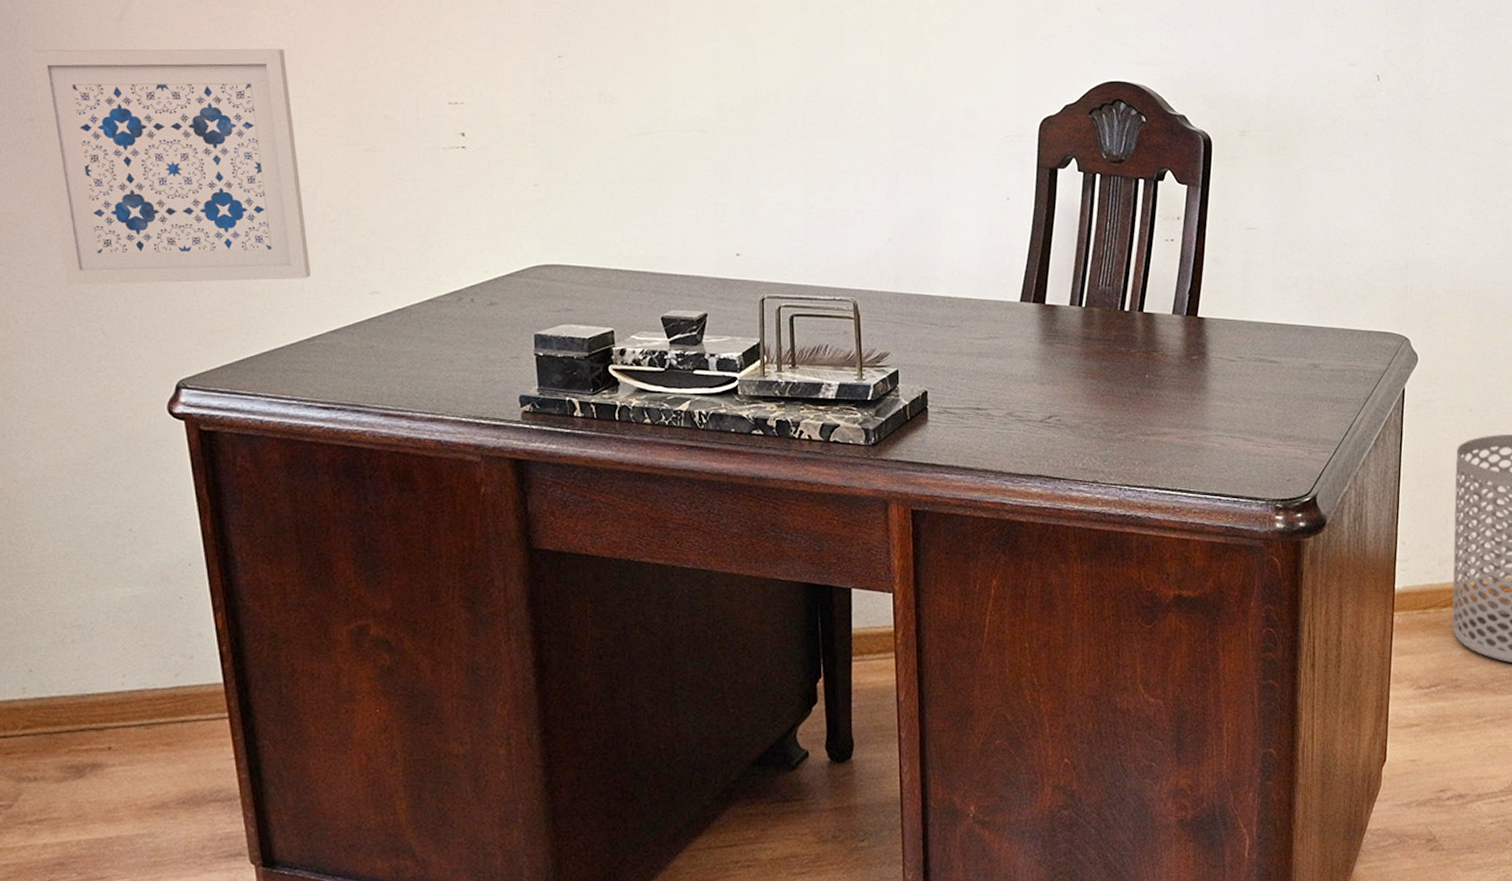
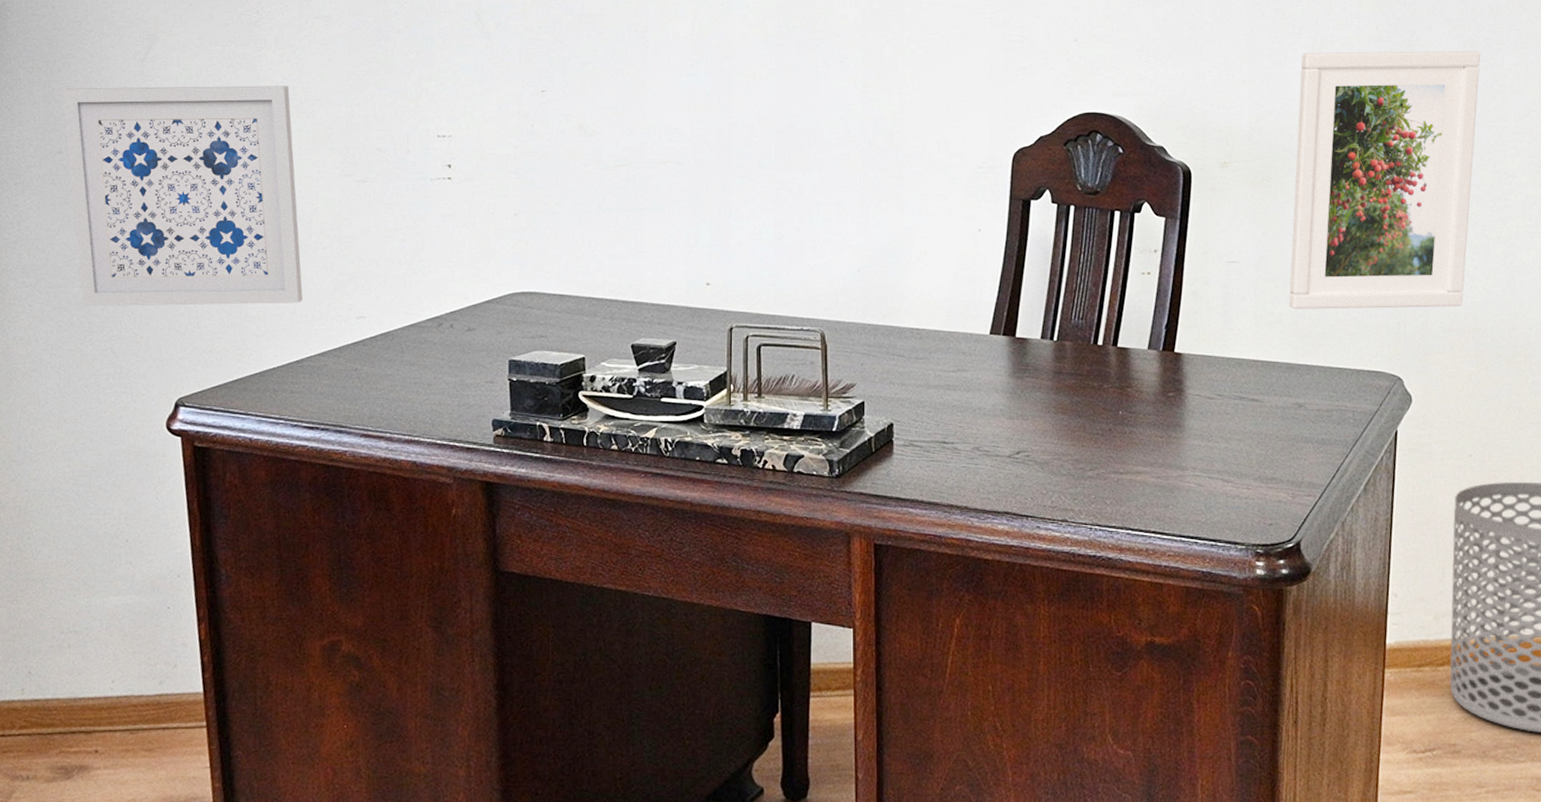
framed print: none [1304,23,1481,273] -> present [1289,50,1481,309]

